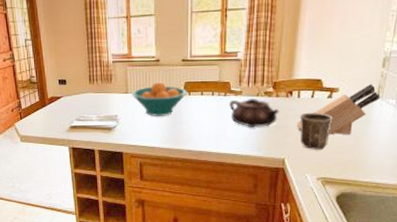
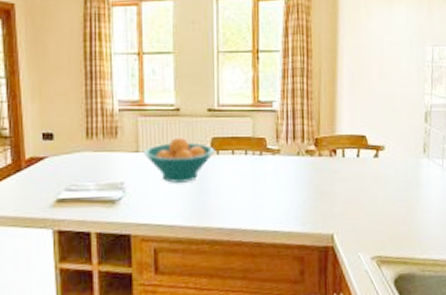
teapot: present [229,98,279,127] -> none [266,158,324,195]
knife block: present [297,84,381,135] -> none [345,141,427,202]
mug: present [299,112,333,150] -> none [347,174,382,221]

